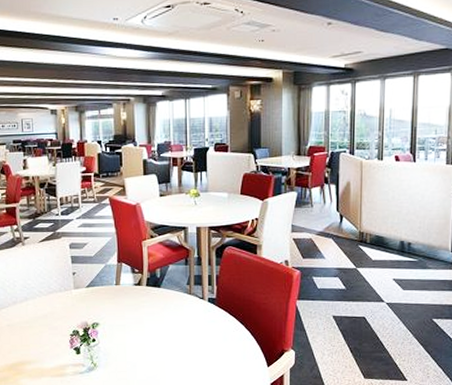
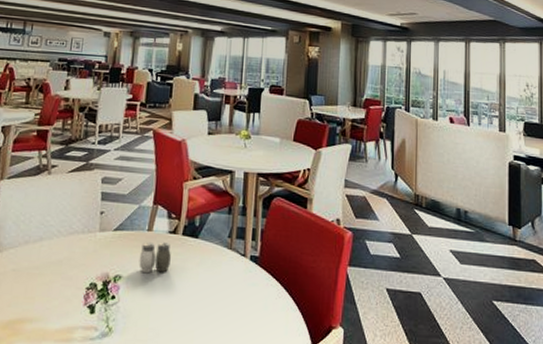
salt and pepper shaker: none [111,293,138,320] -> present [139,241,171,274]

